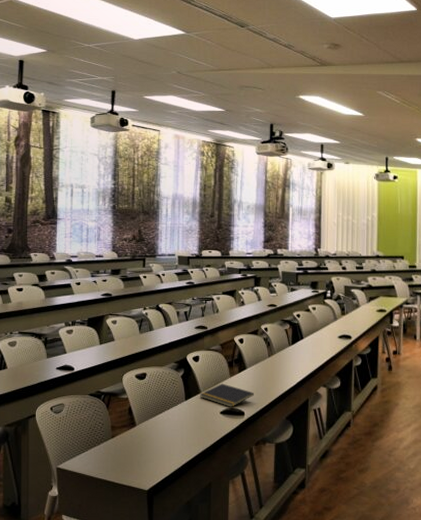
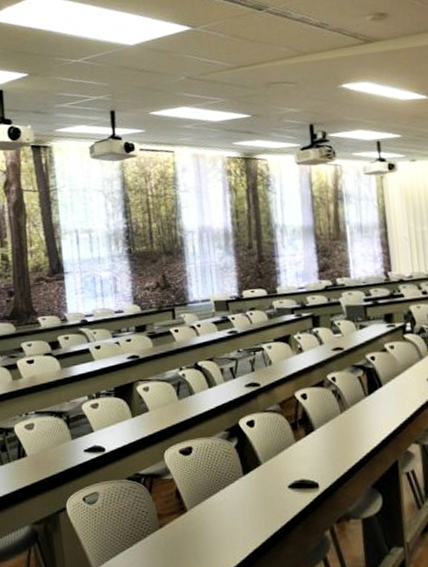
notepad: present [200,383,254,407] -> none [260,450,328,479]

